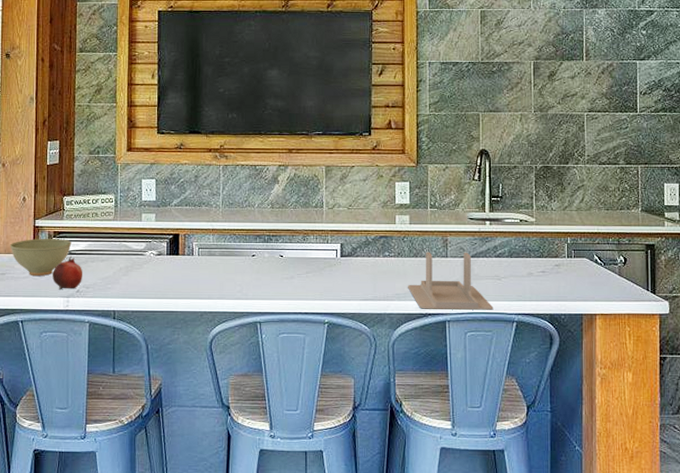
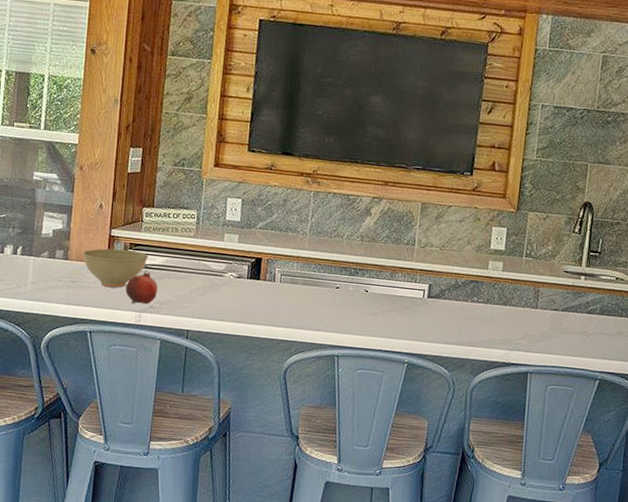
napkin holder: present [408,252,494,310] -> none [493,301,578,366]

